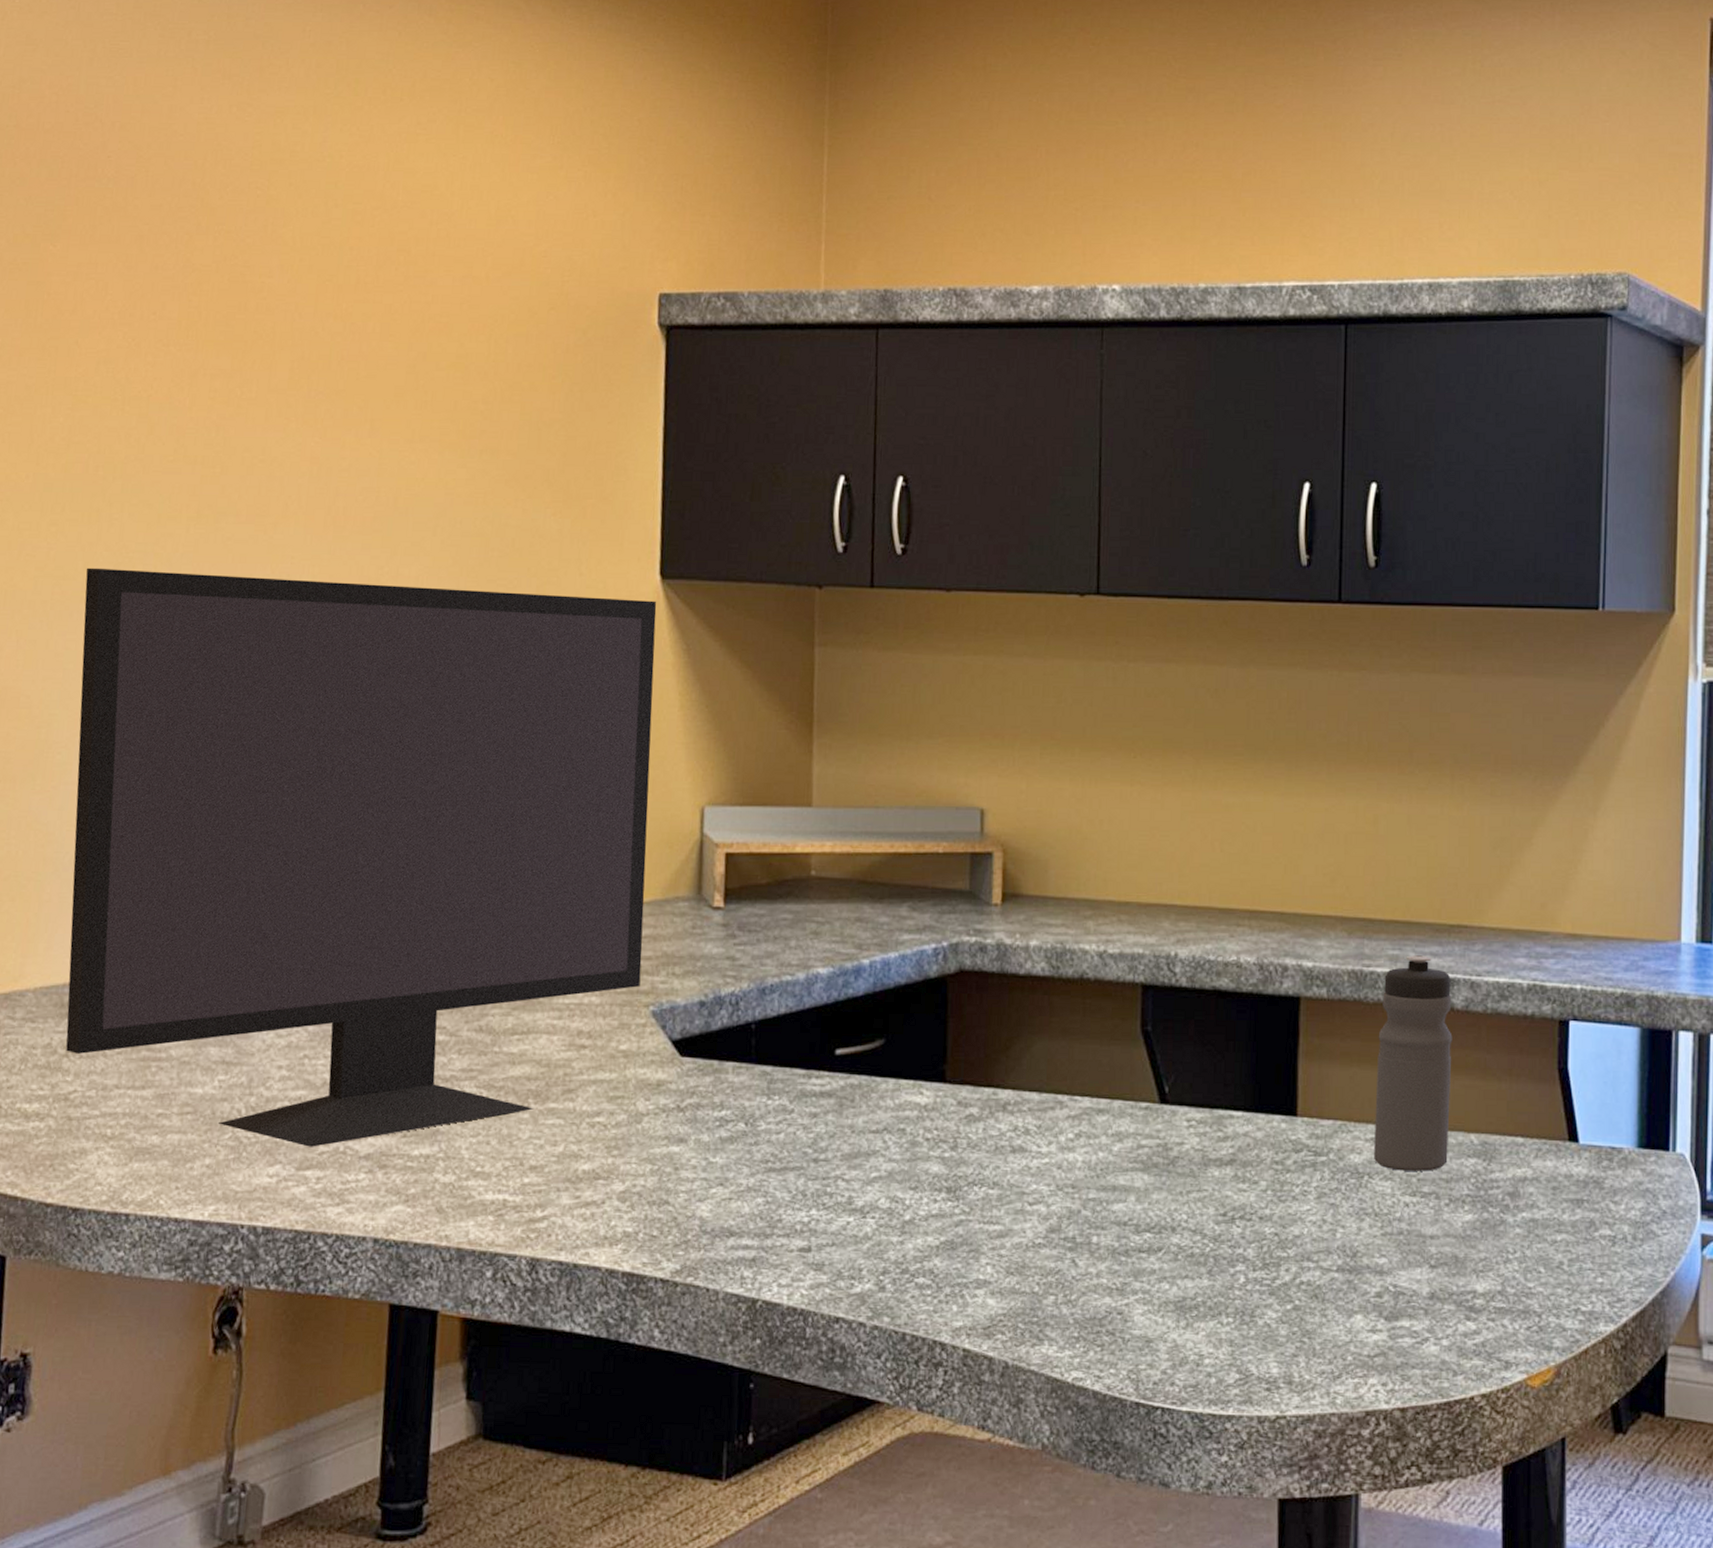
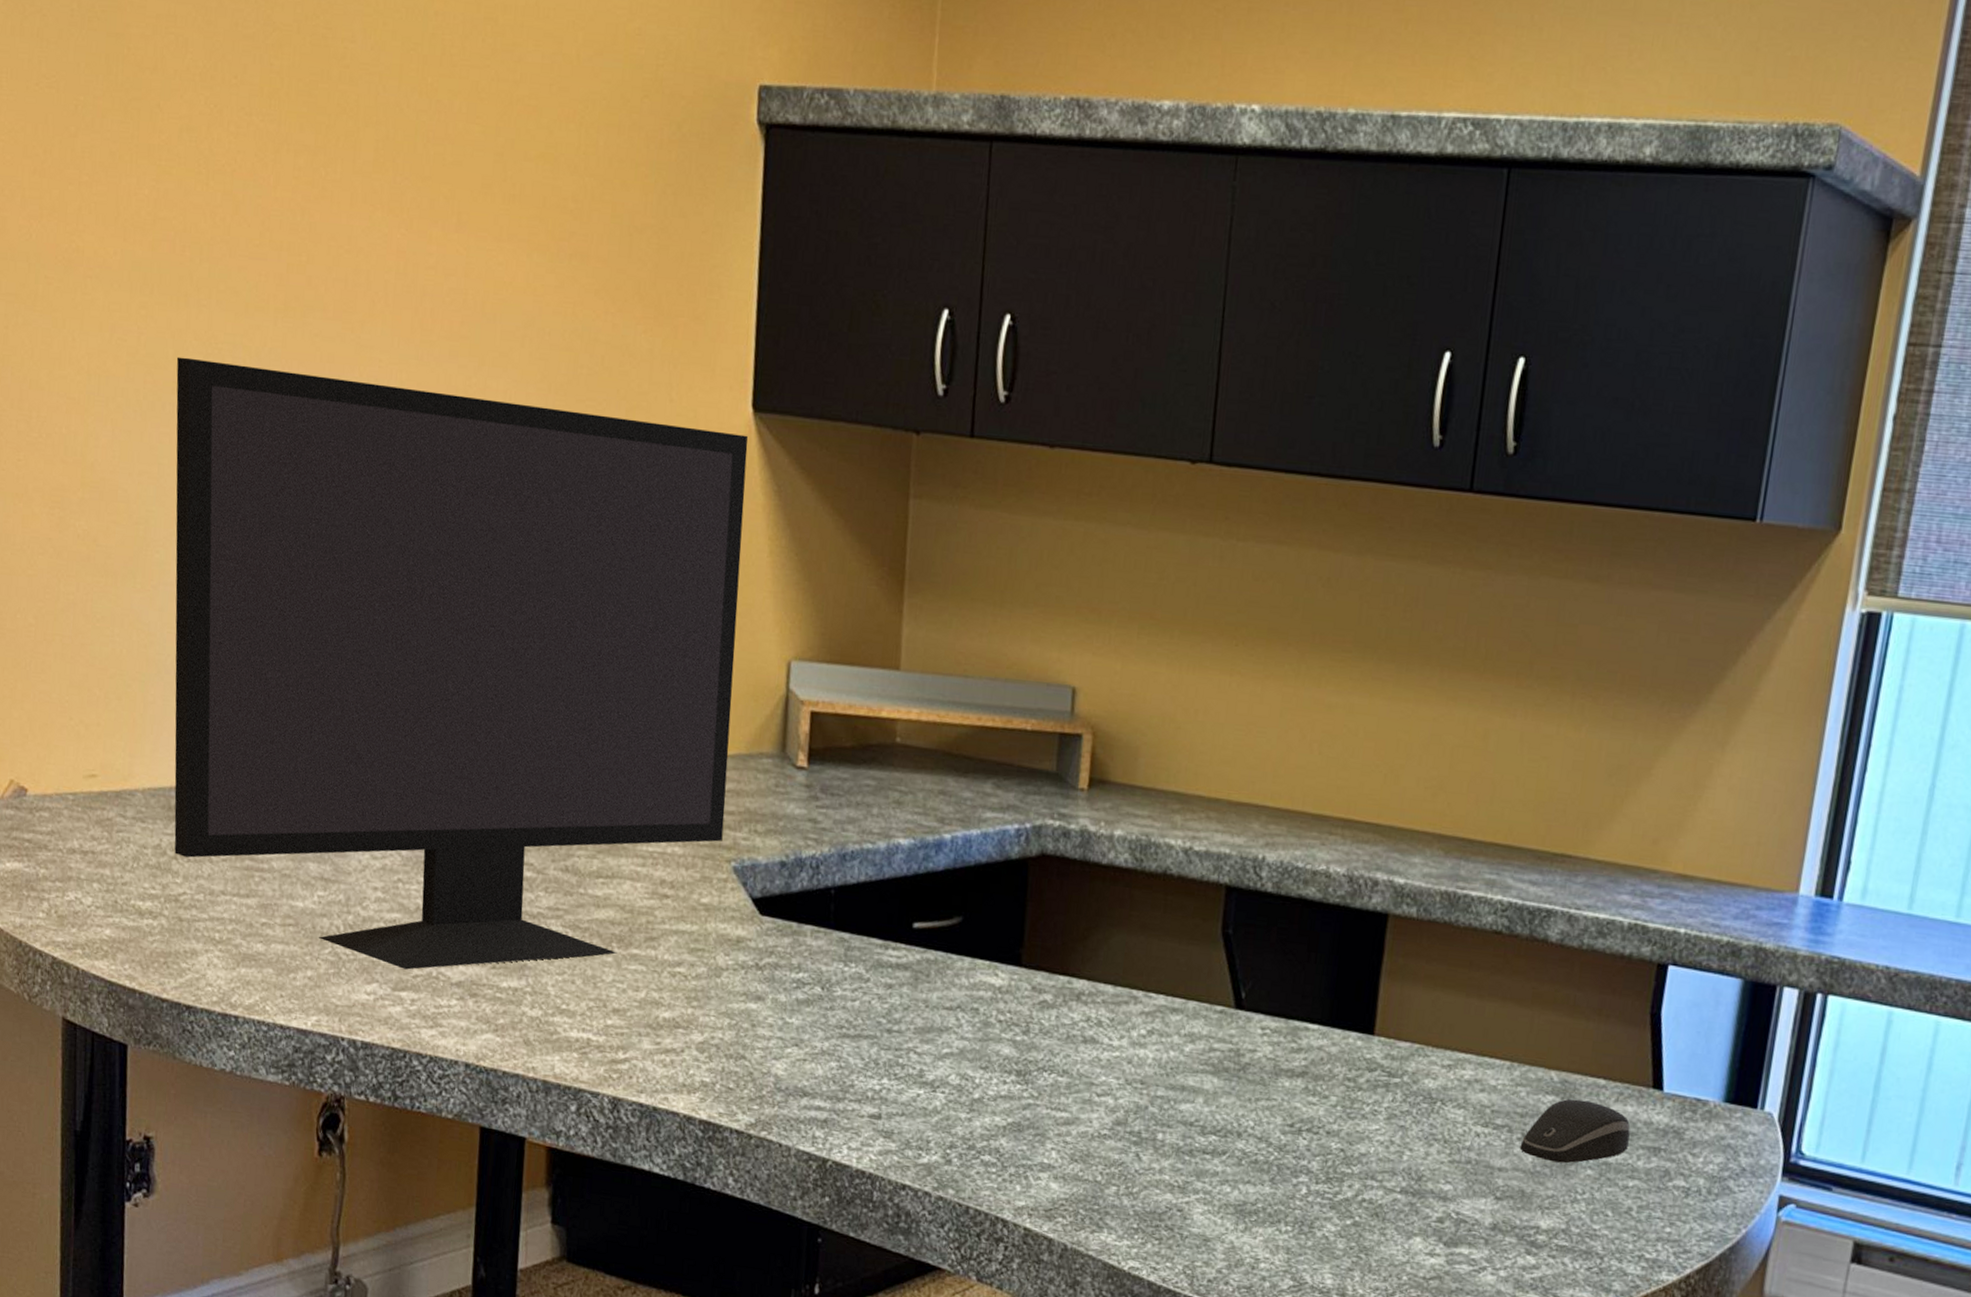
water bottle: present [1374,955,1453,1171] -> none [1449,881,1548,1104]
computer mouse: none [1448,1159,1552,1225] -> present [1519,1098,1630,1164]

